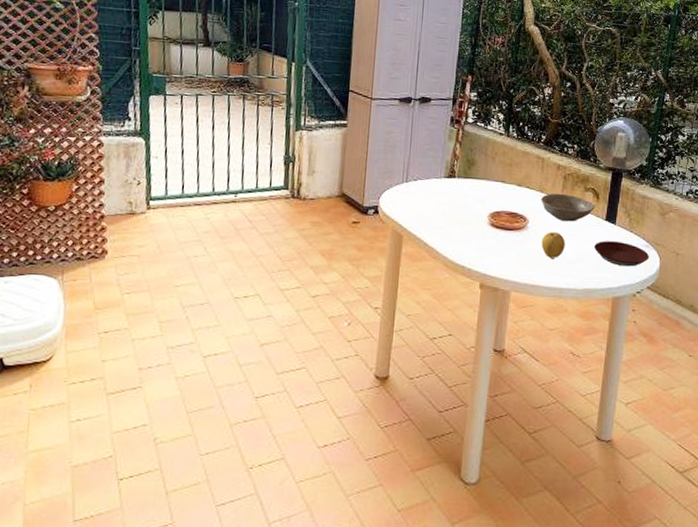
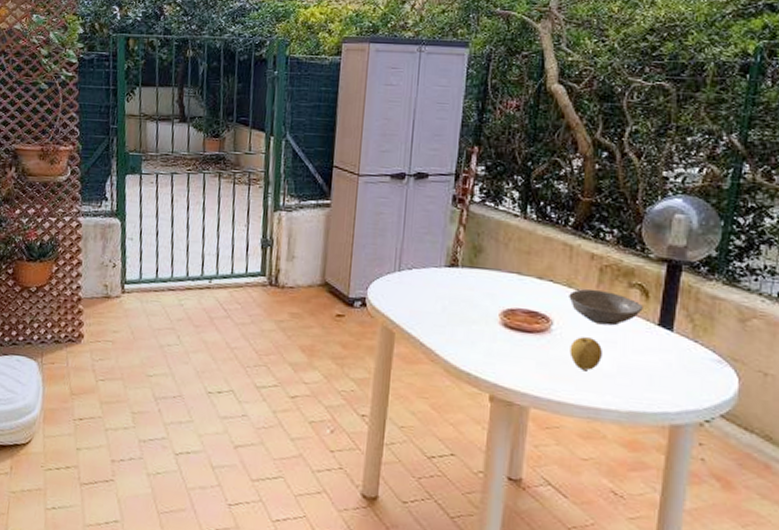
plate: present [594,241,649,267] -> none [643,351,722,387]

